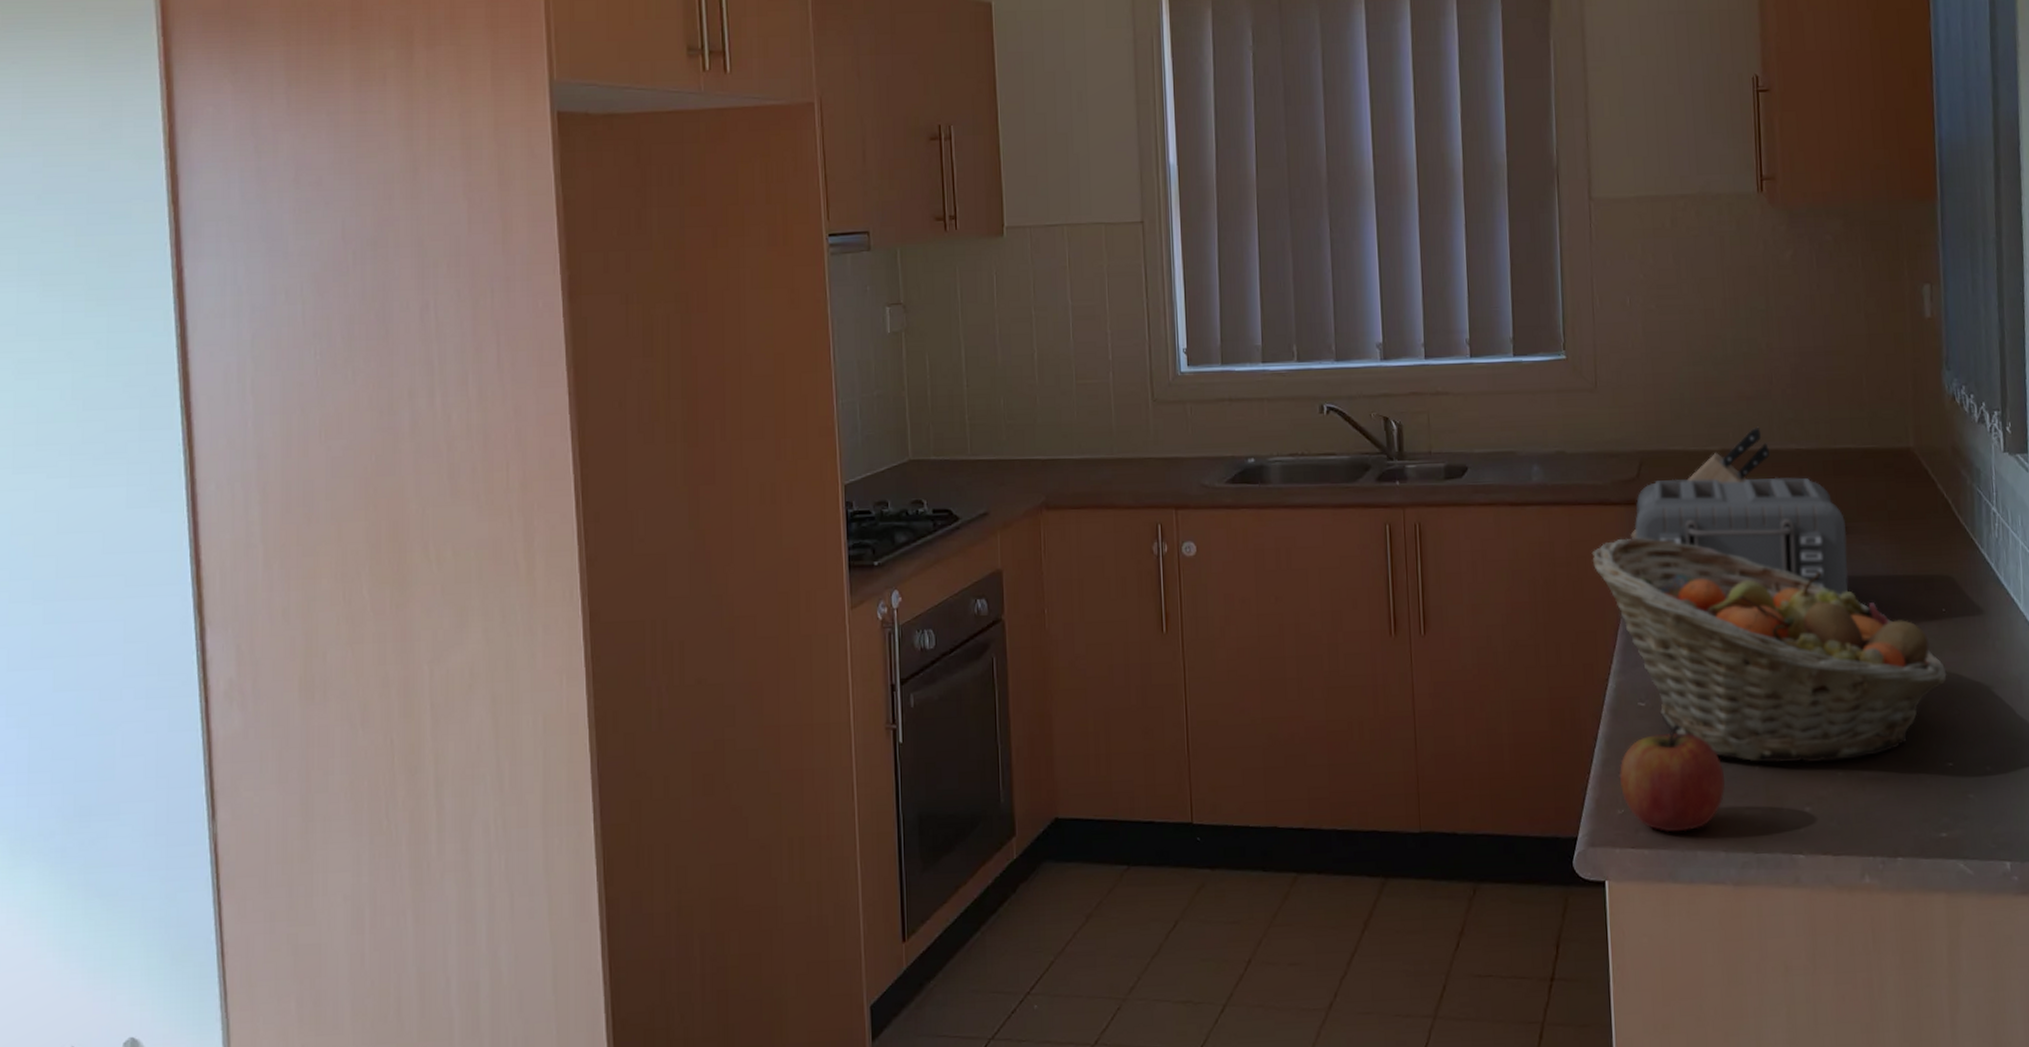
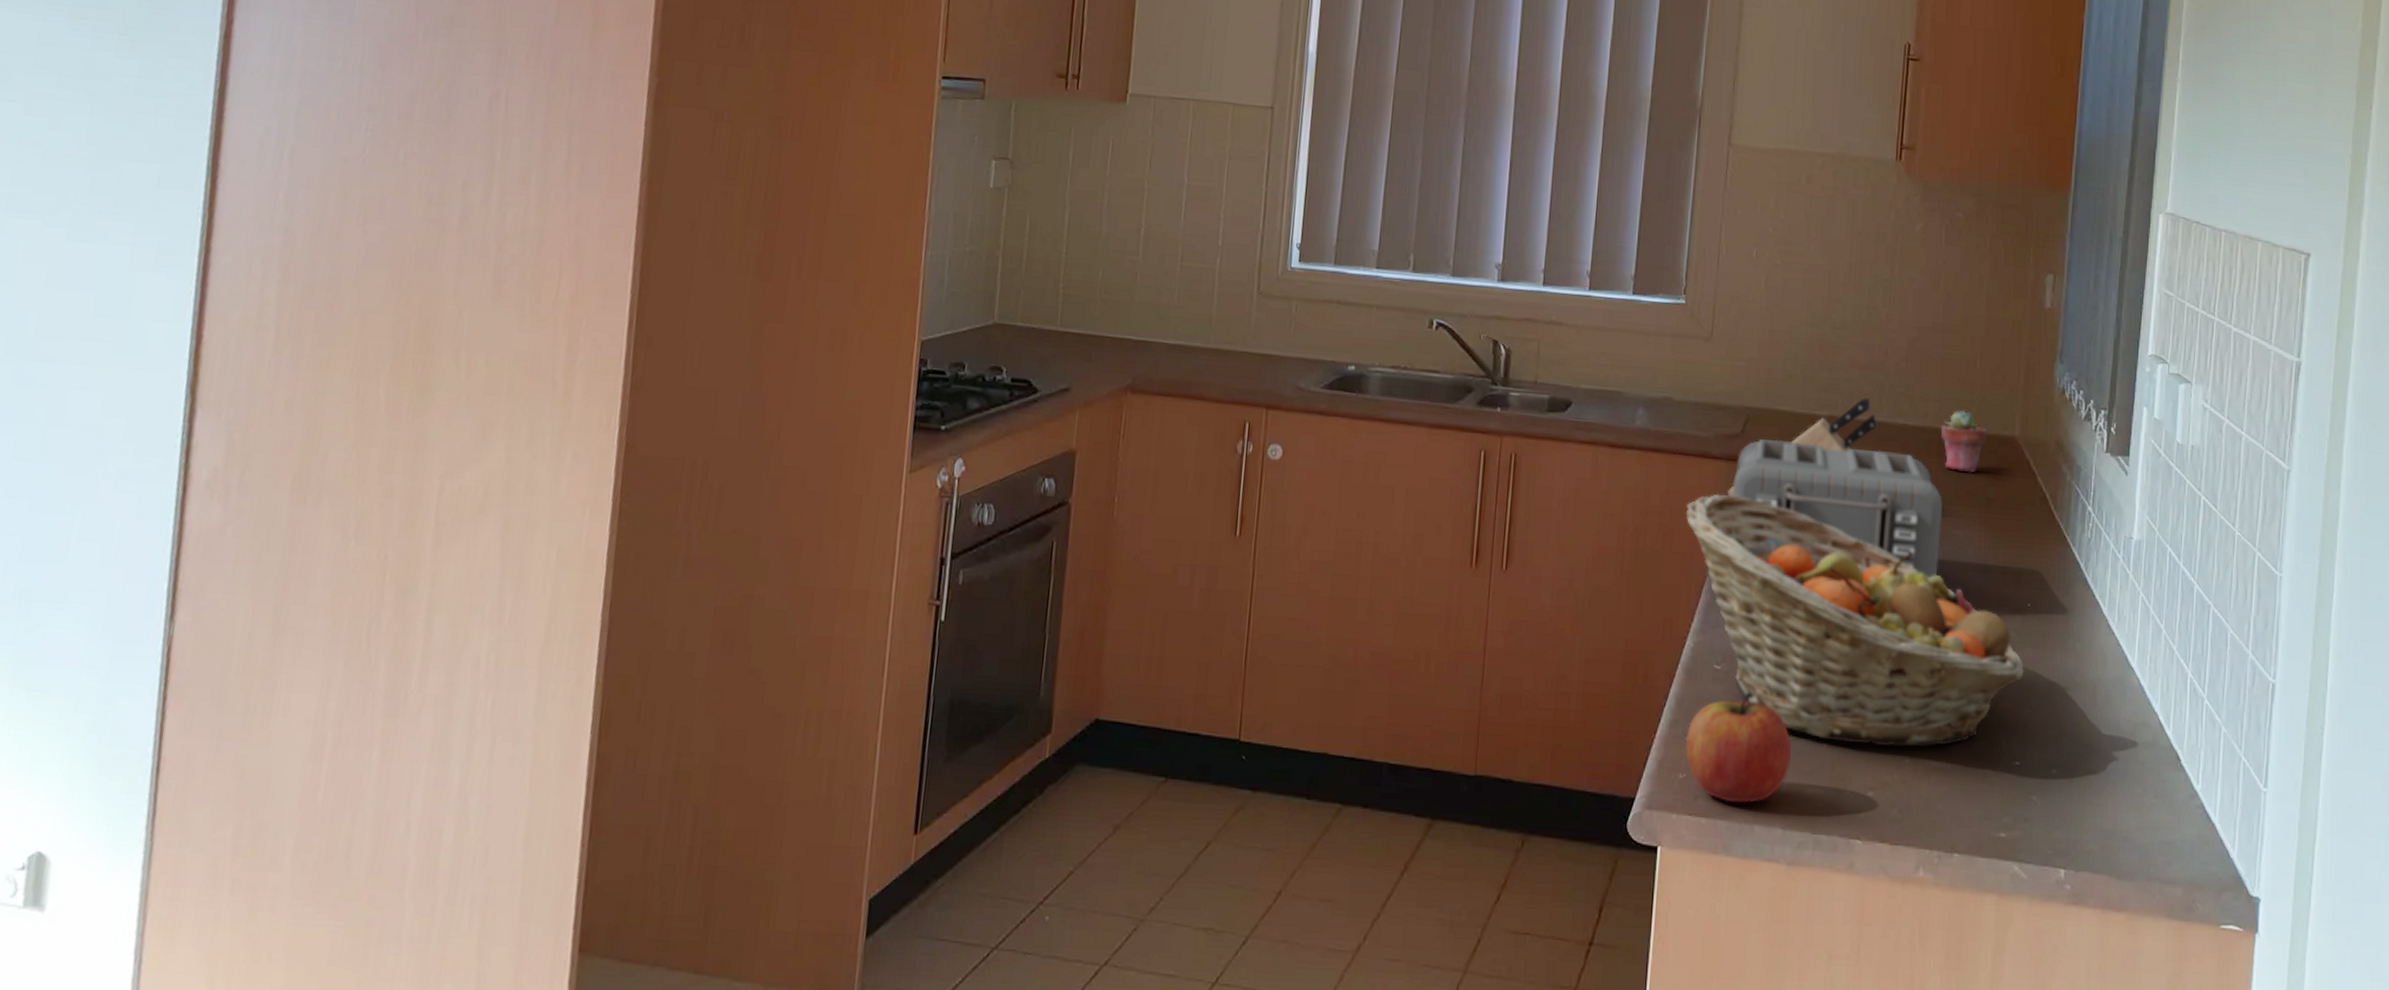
potted succulent: none [1834,428,1882,489] -> present [1940,410,1988,473]

